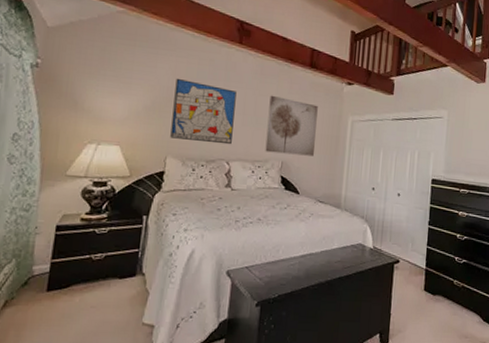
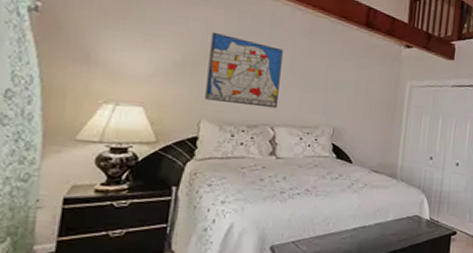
wall art: present [265,95,318,156] -> none [314,55,374,123]

